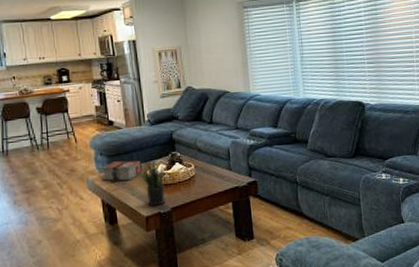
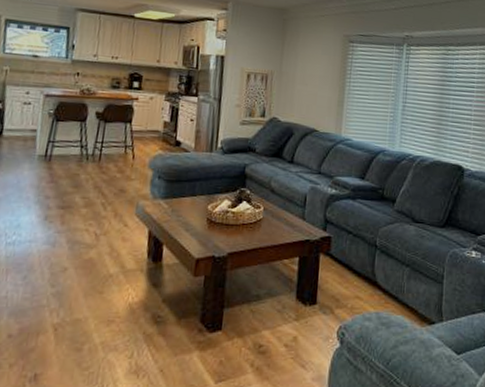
bible: present [100,160,142,183] -> none [154,188,204,213]
potted plant: present [137,161,165,207] -> none [197,195,228,248]

